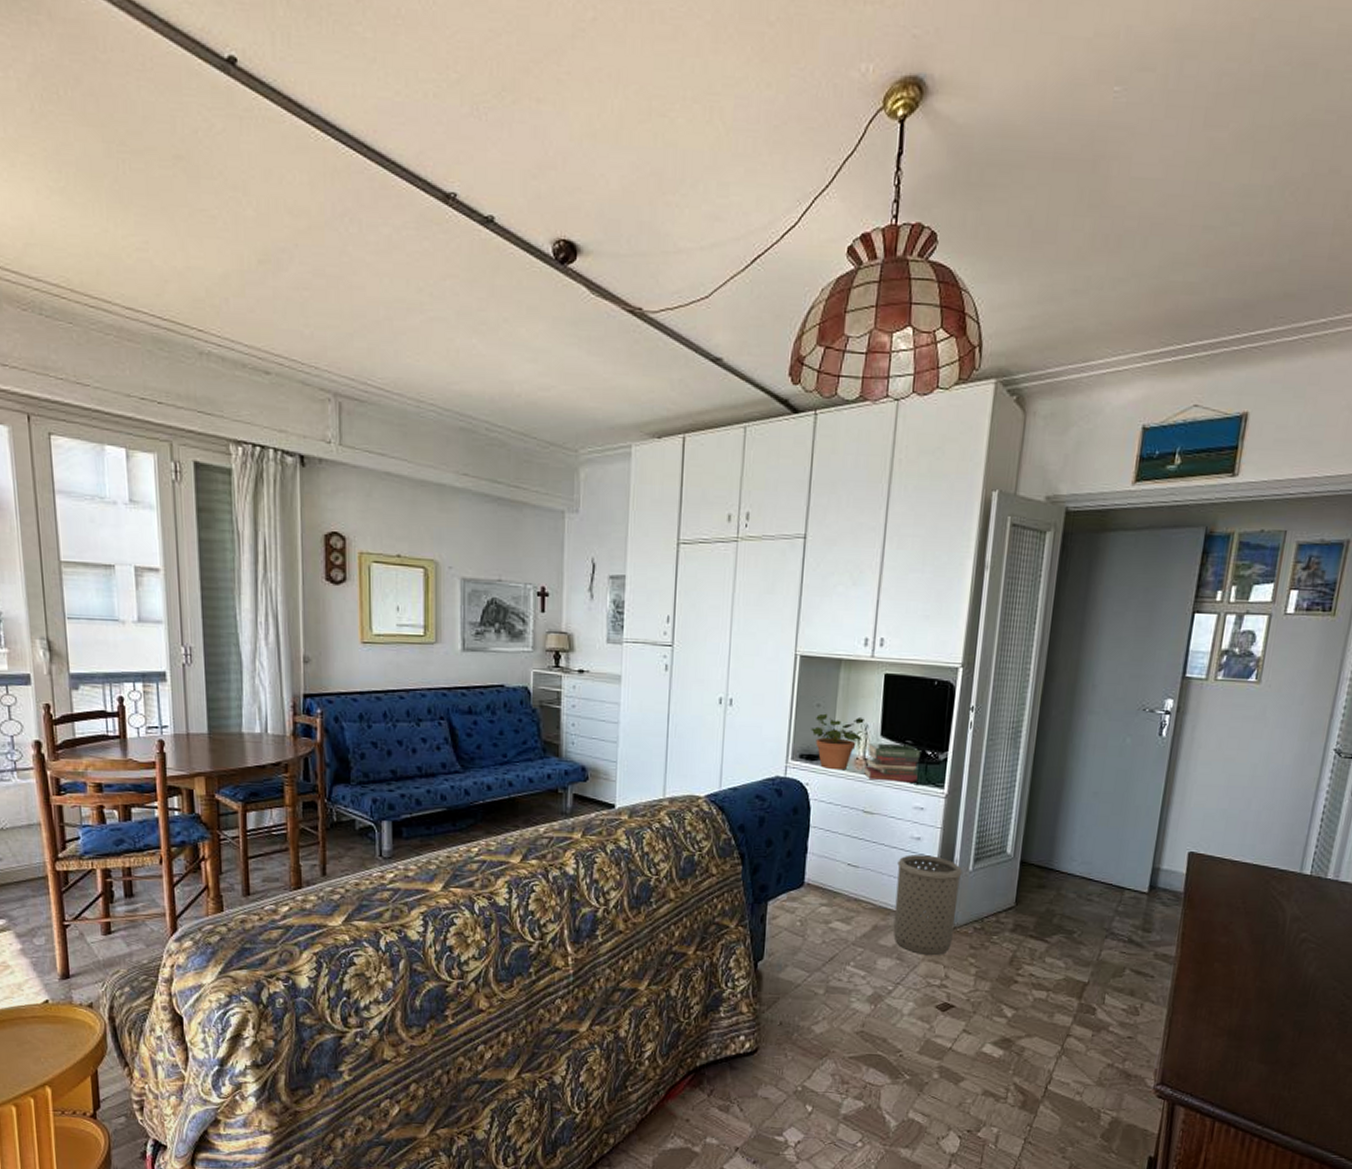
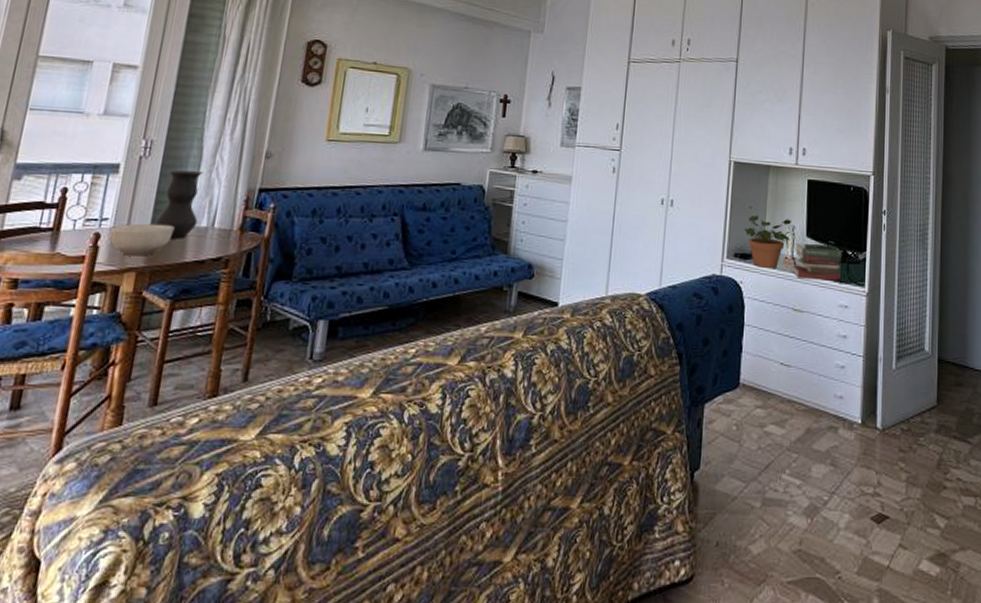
bowl: none [172,730,231,762] -> present [110,223,175,256]
vase: none [210,676,251,745] -> present [153,170,204,239]
laundry basket: present [893,855,962,955] -> none [825,353,886,459]

